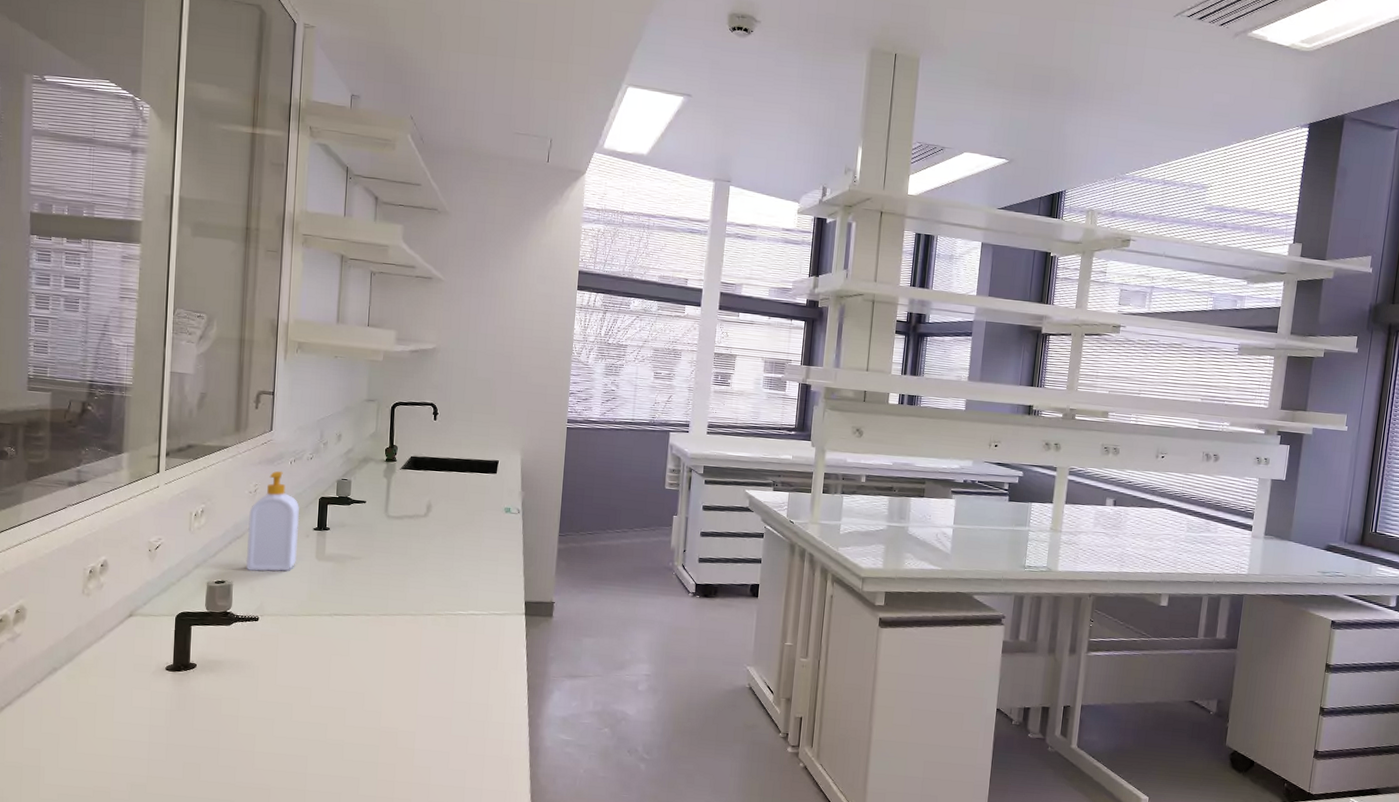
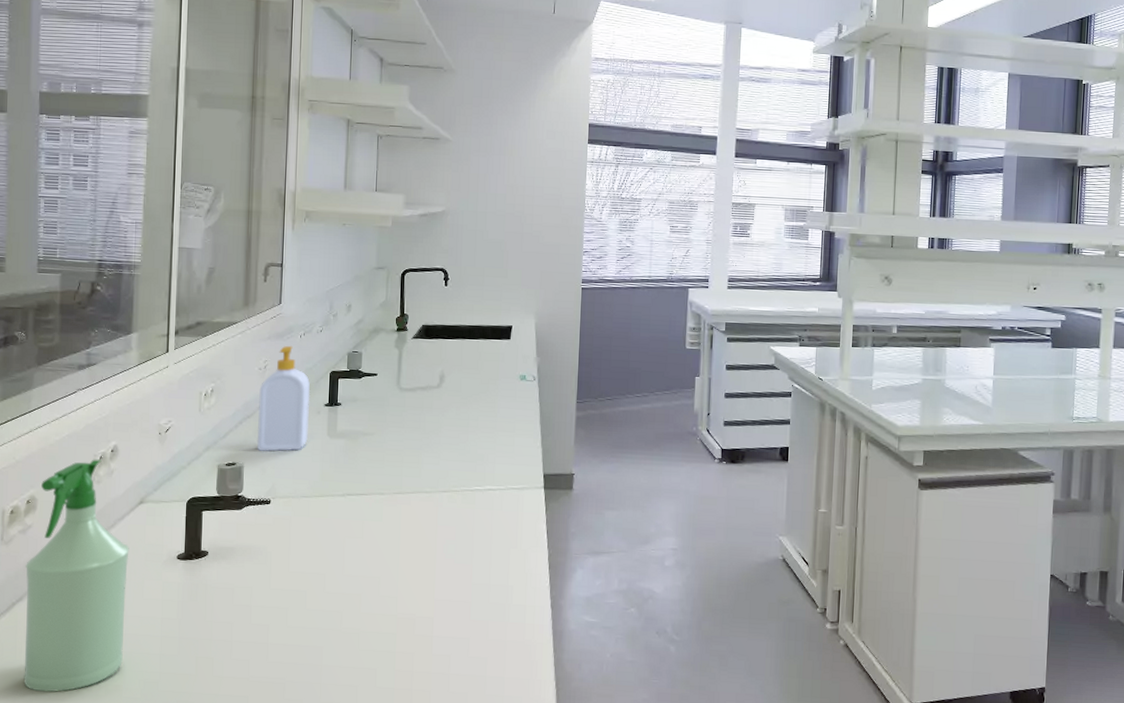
spray bottle: none [12,572,118,793] -> present [24,459,129,693]

